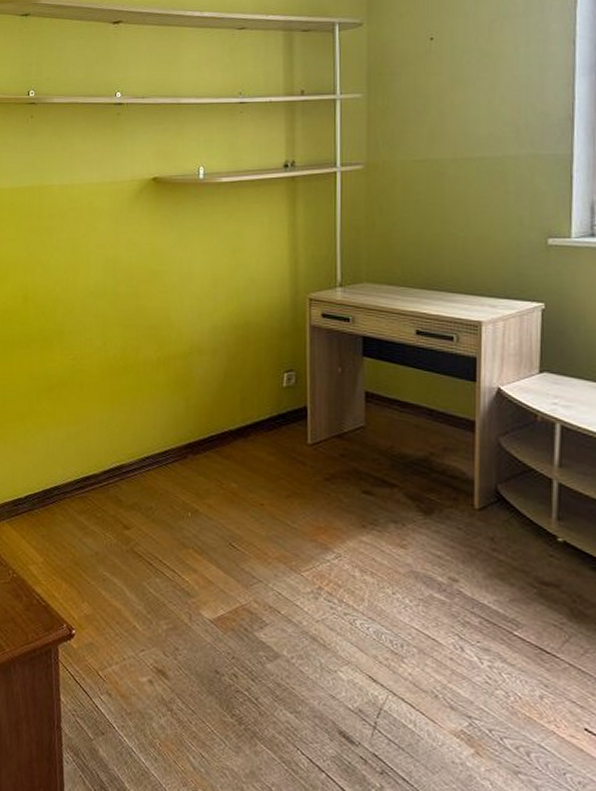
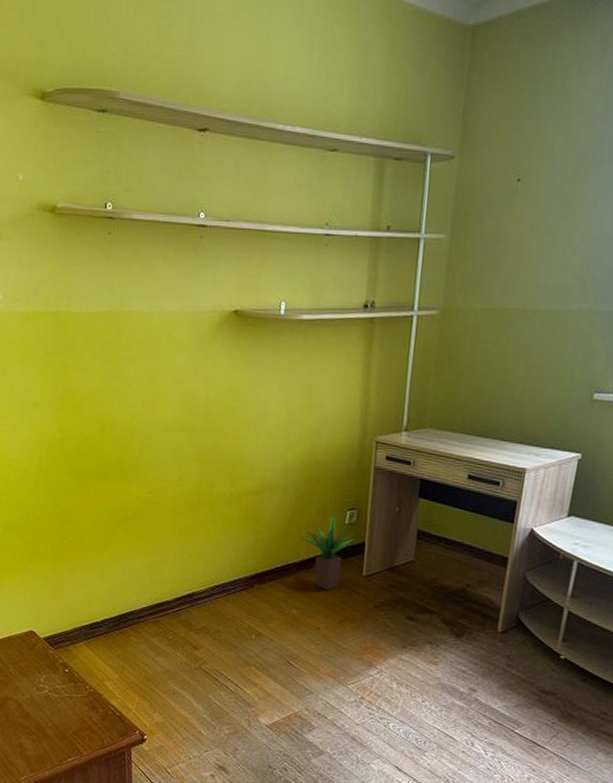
potted plant: none [233,374,294,461] -> present [298,512,355,590]

